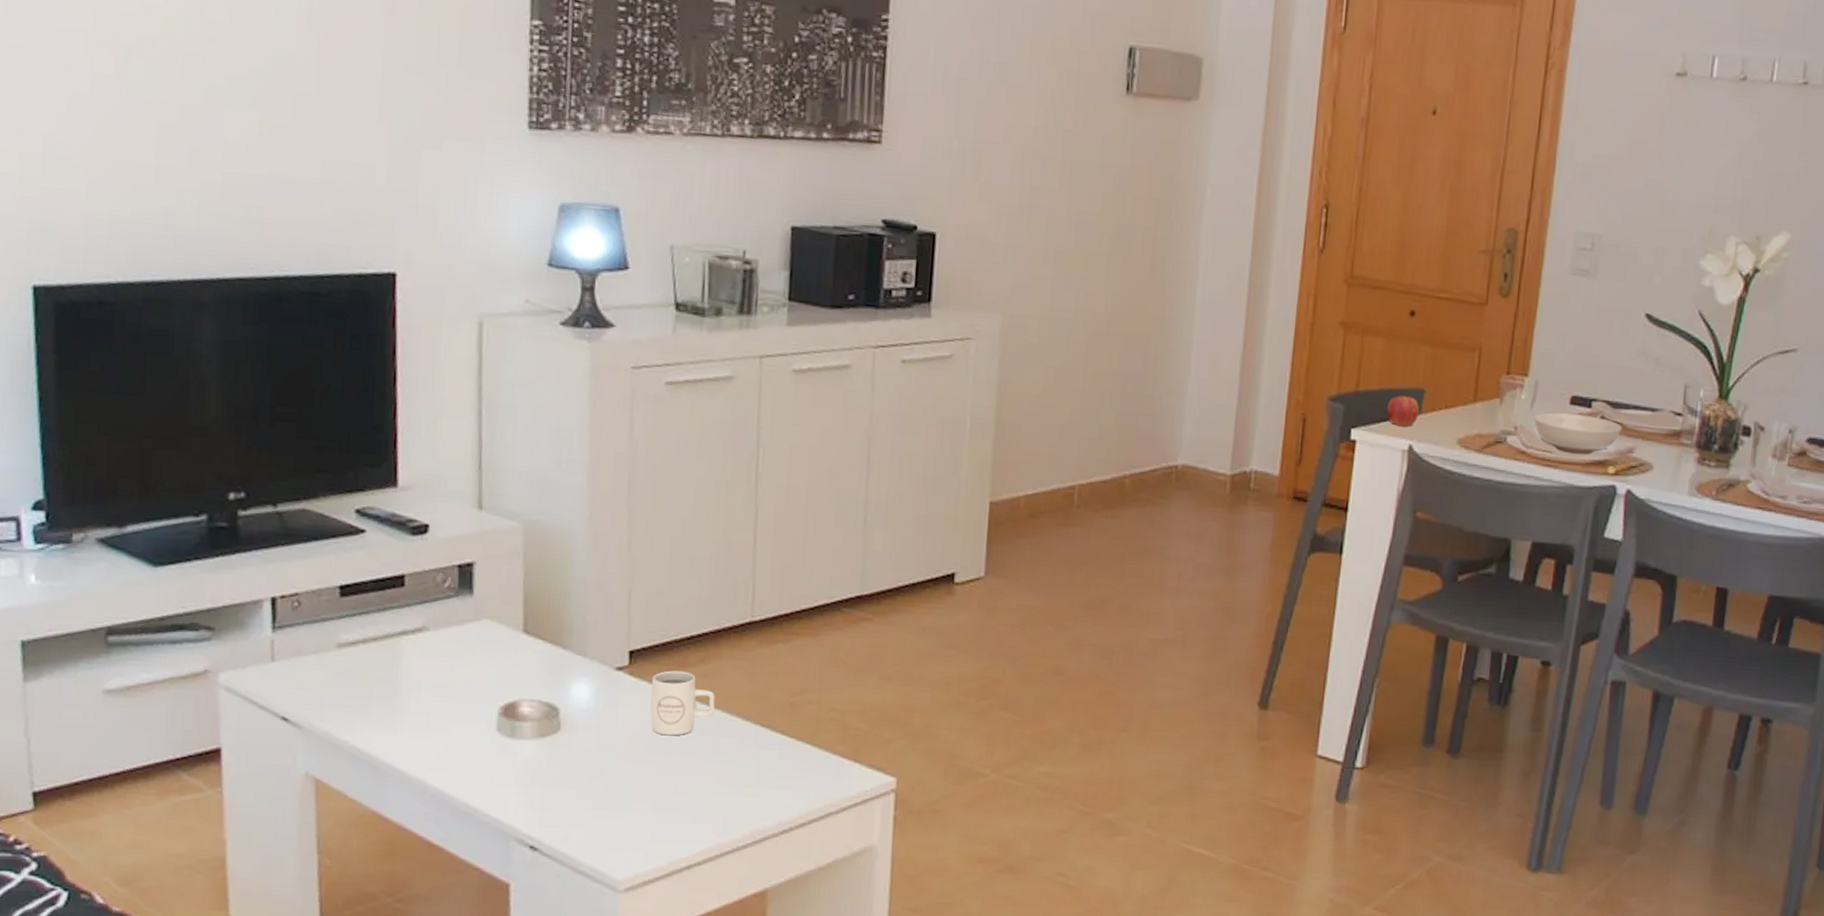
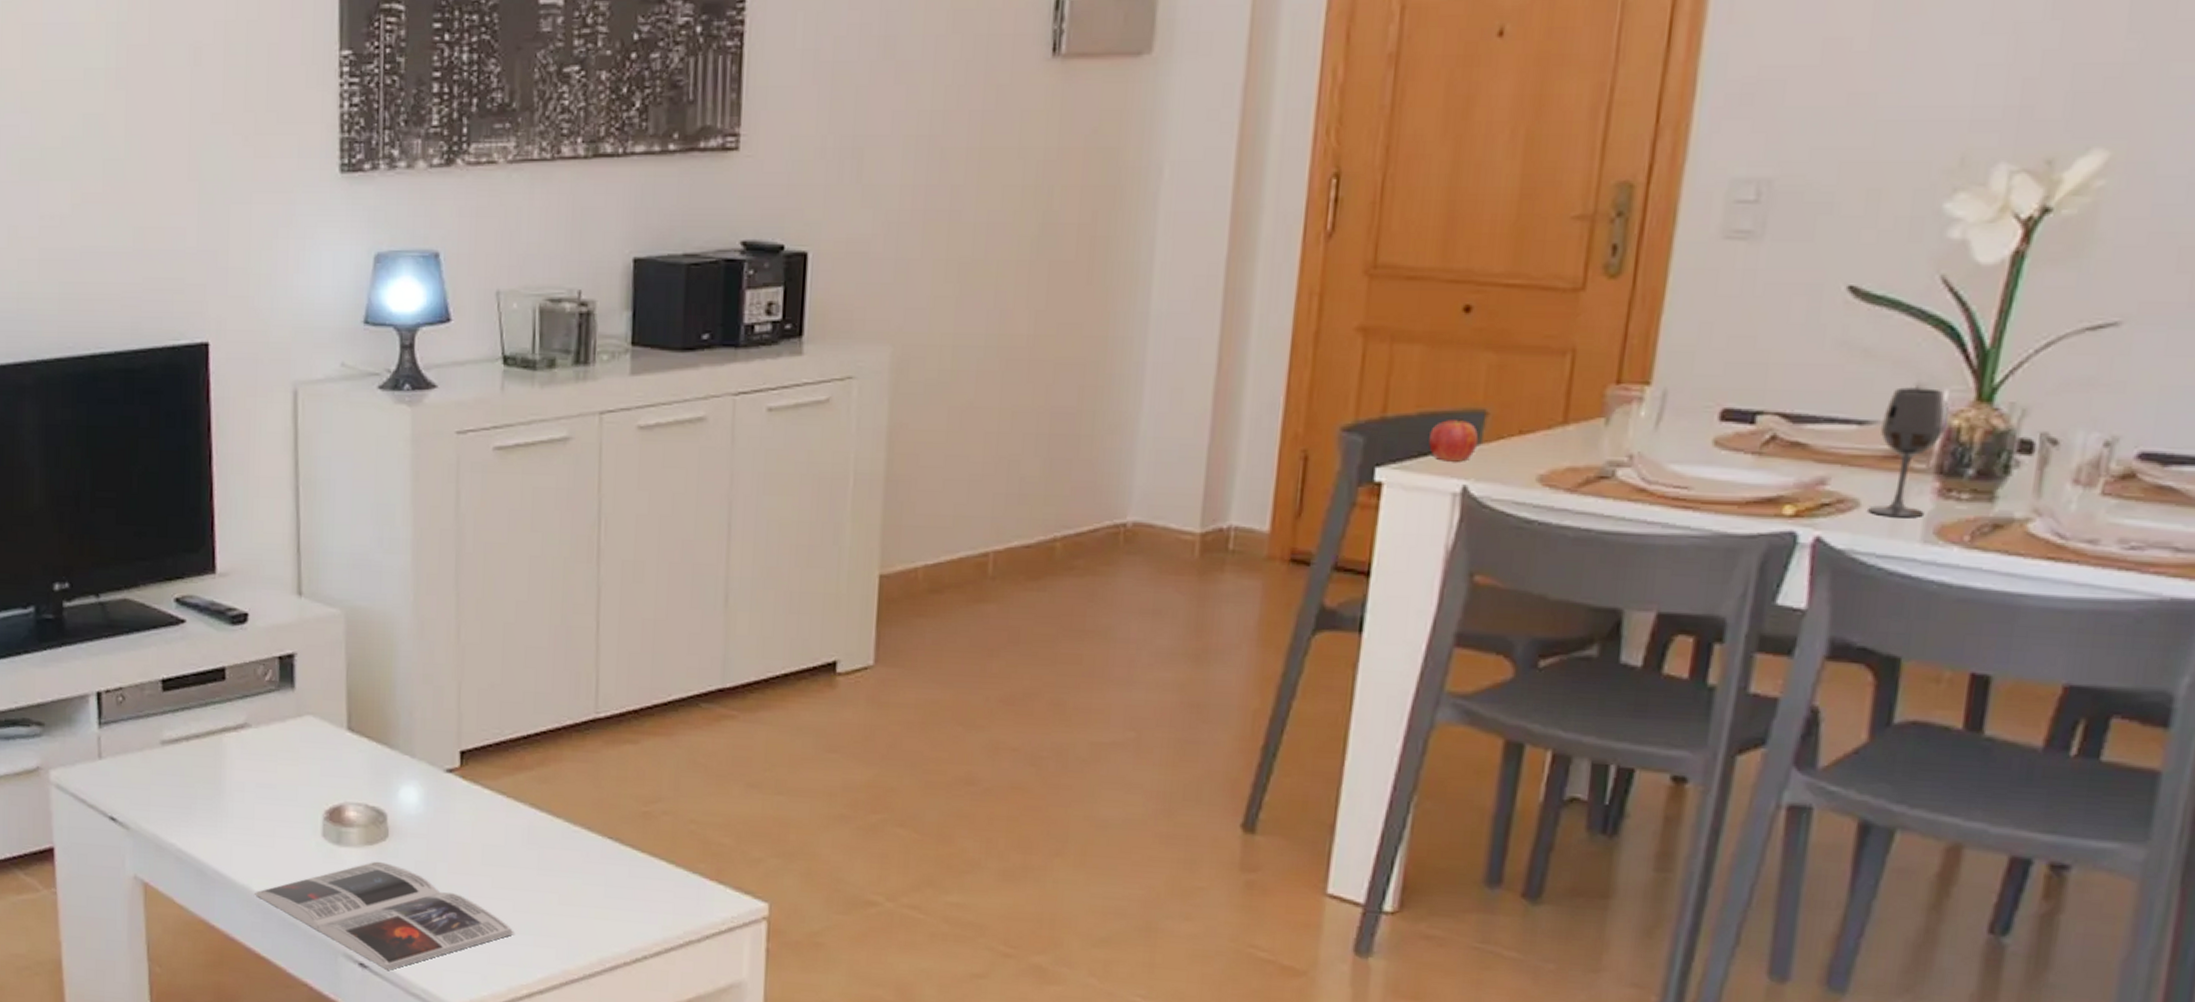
magazine: none [429,752,676,851] -> present [255,861,514,970]
mug: present [650,670,716,736] -> none [484,773,557,847]
bowl: present [1533,412,1623,455] -> none [1659,433,1809,491]
wine glass: none [1657,386,1702,478] -> present [1868,387,1946,519]

